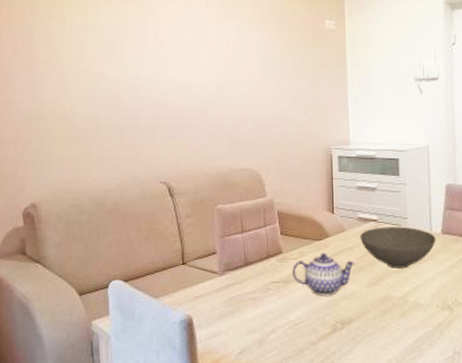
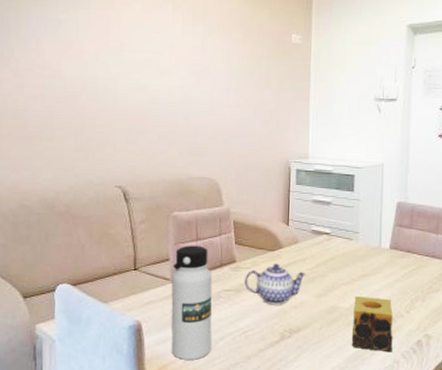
water bottle: none [220,238,263,354] -> present [171,245,212,360]
bowl: present [360,226,436,268] -> none [312,240,385,281]
candle: none [407,283,452,343] -> present [351,295,393,352]

